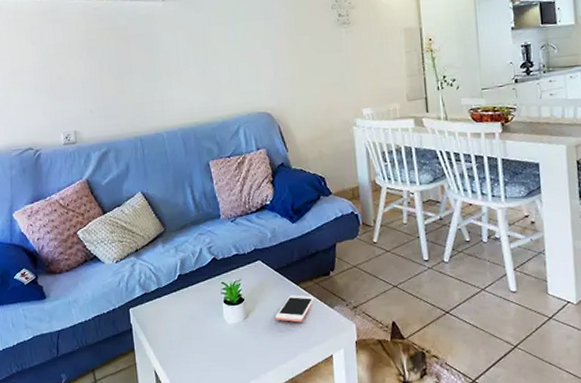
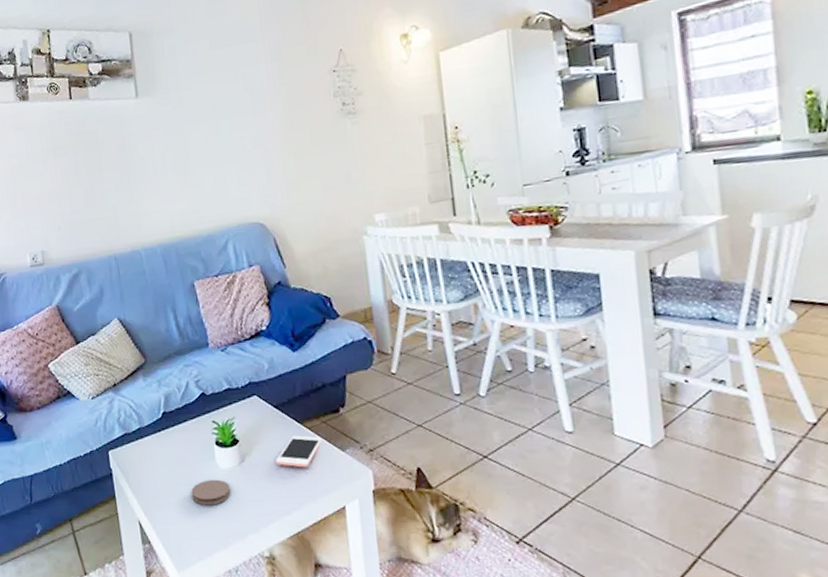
coaster: none [201,333,236,355] -> present [191,479,231,505]

